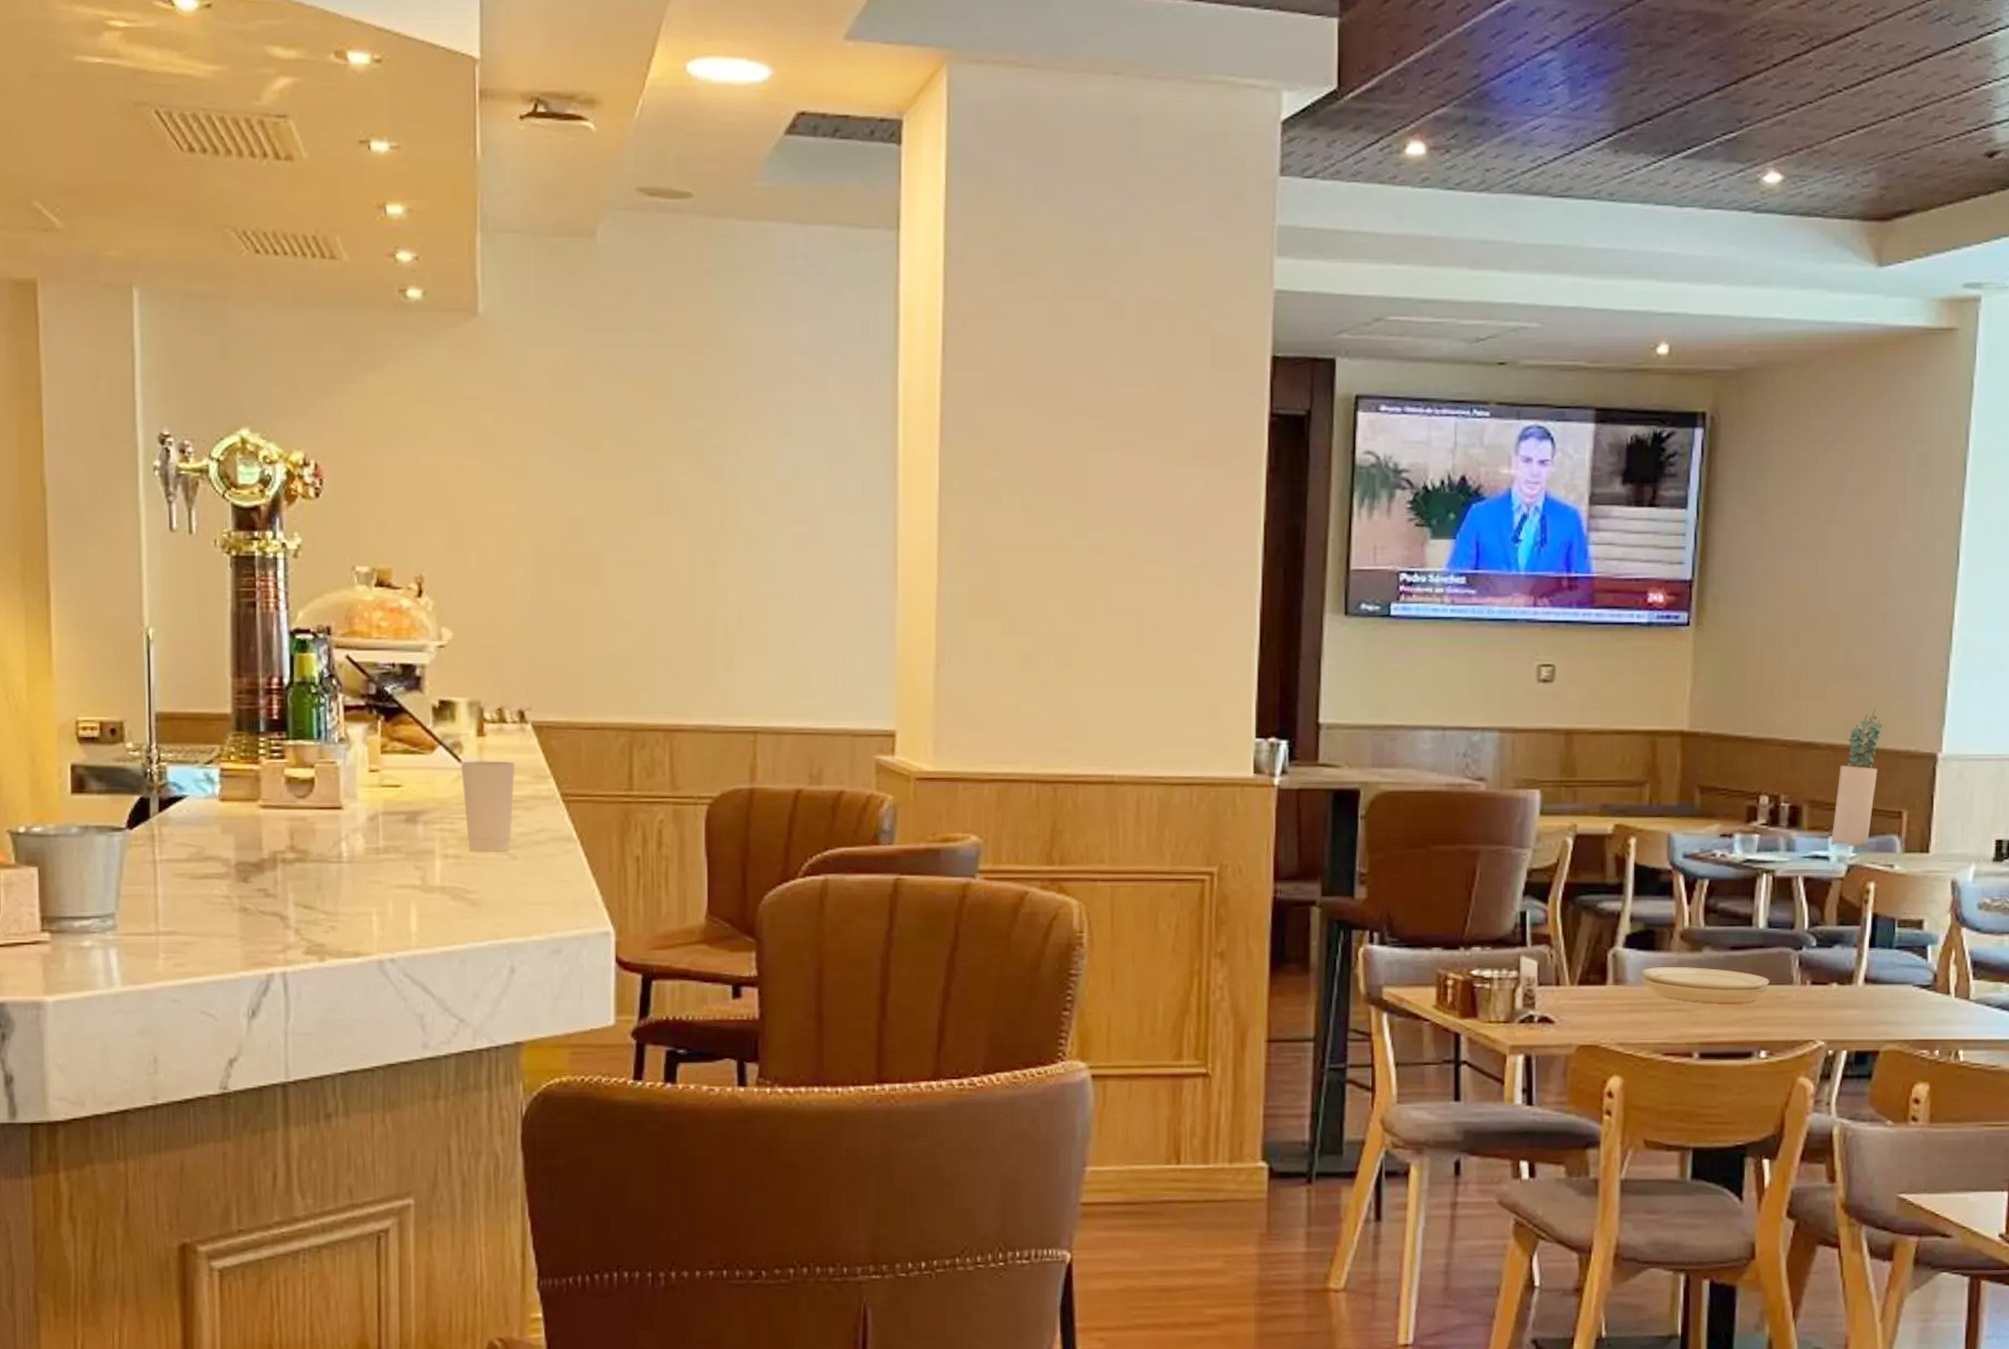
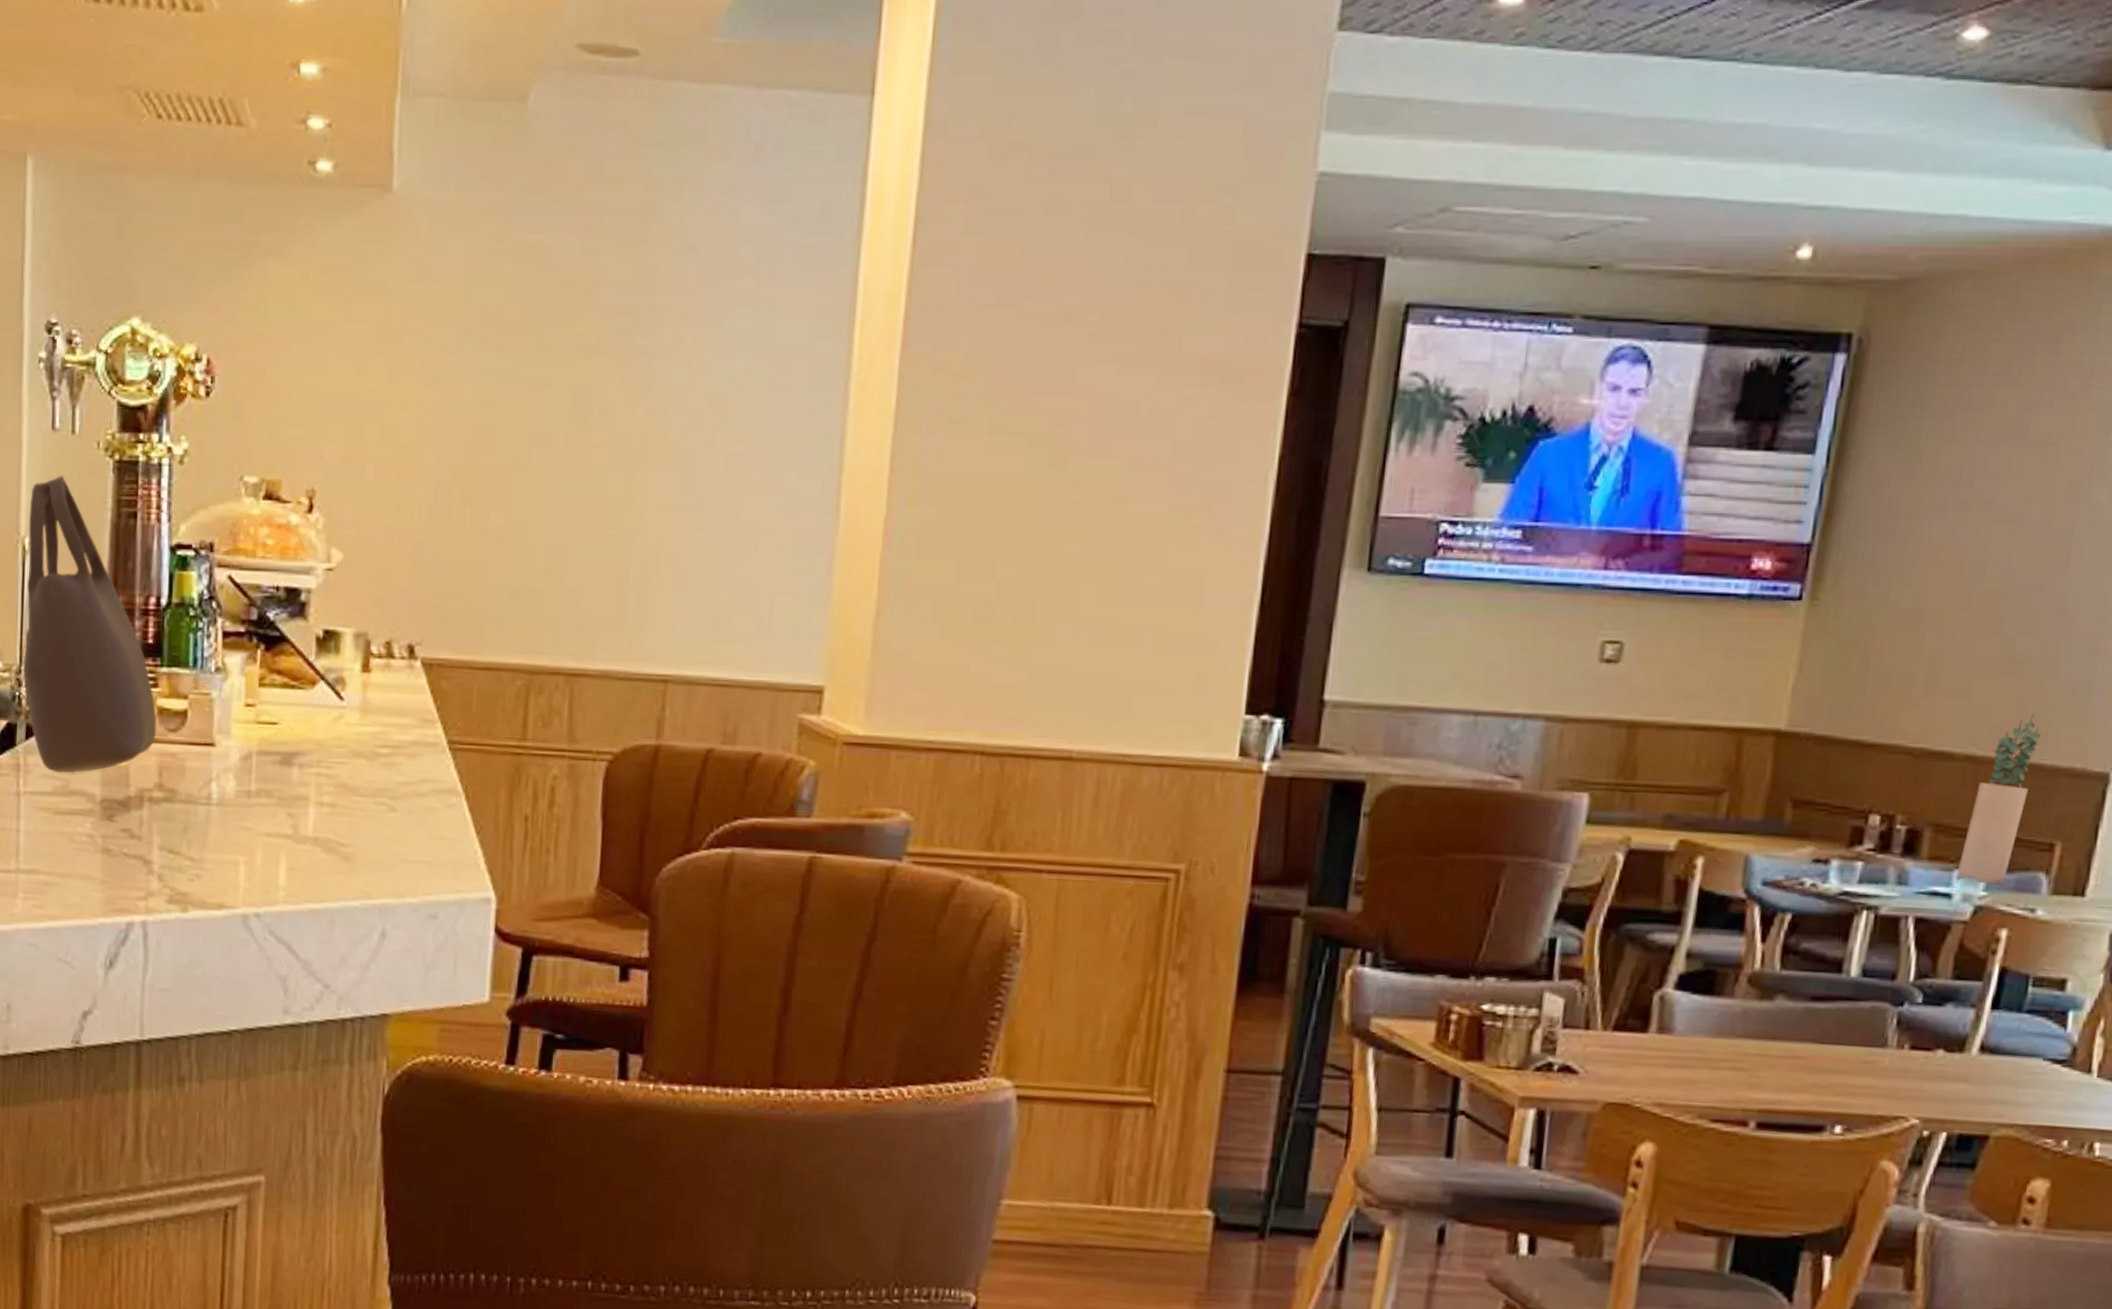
handbag: none [151,571,286,840] -> present [22,476,157,773]
cup: present [460,761,515,853] -> none [342,699,401,803]
plate: present [1640,967,1770,1003] -> none [1691,1015,1857,1066]

